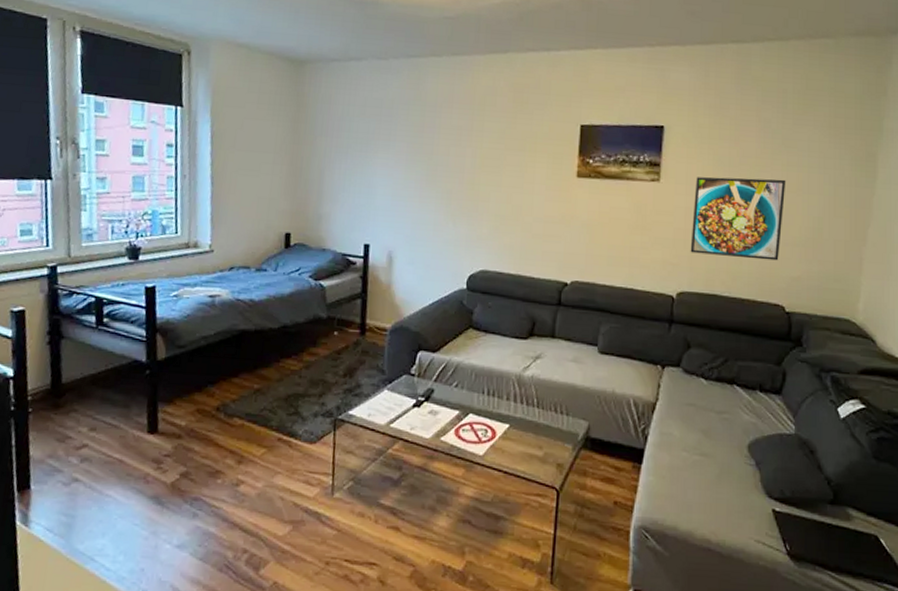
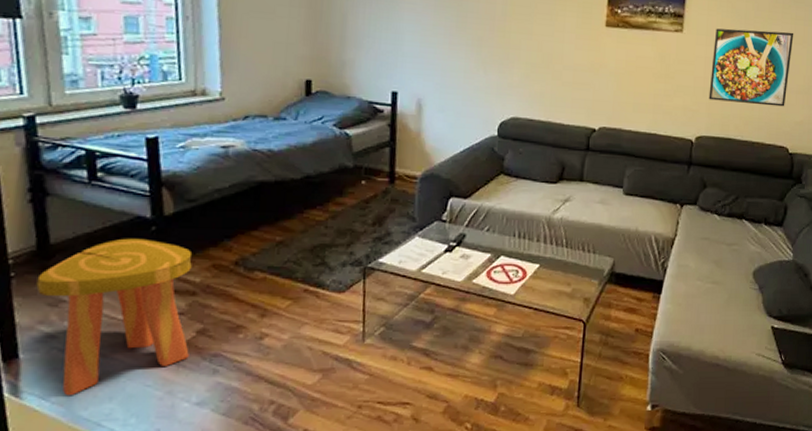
stool: none [48,380,179,529] -> present [36,238,192,397]

